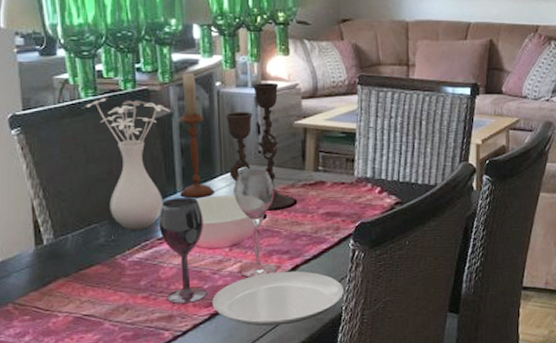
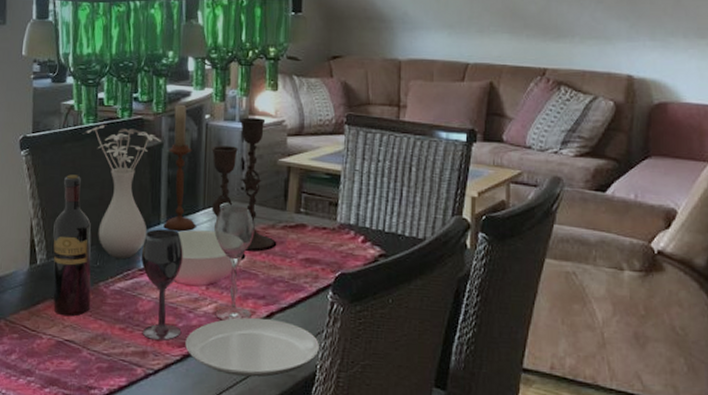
wine bottle: none [58,151,109,292] -> present [53,174,92,316]

